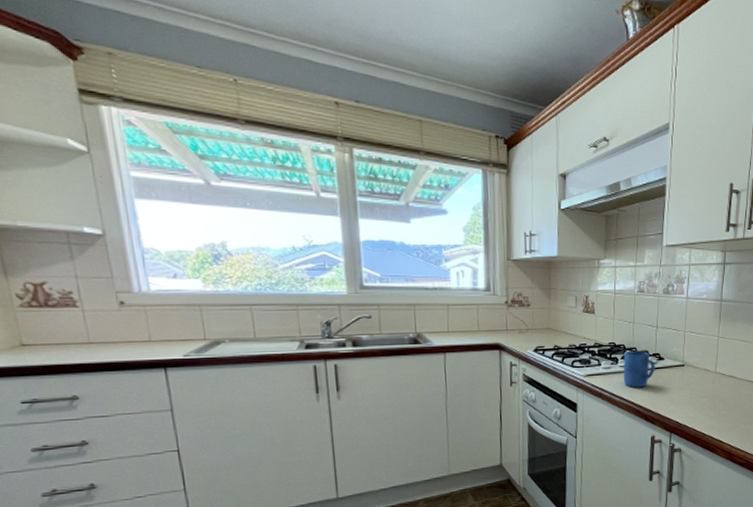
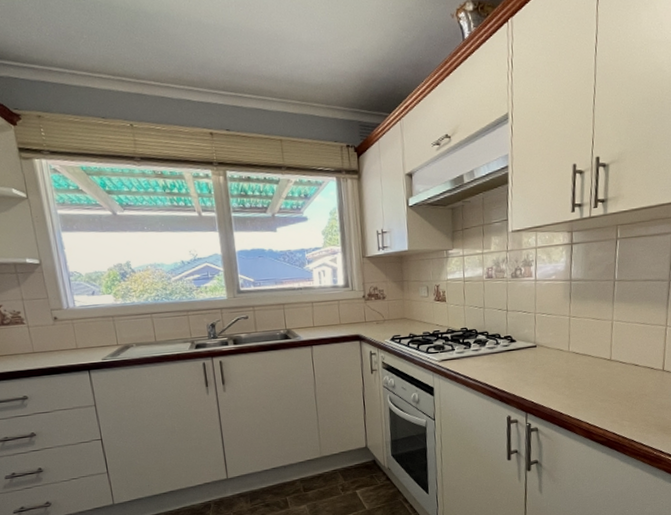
mug: present [623,350,655,388] -> none [476,334,508,370]

